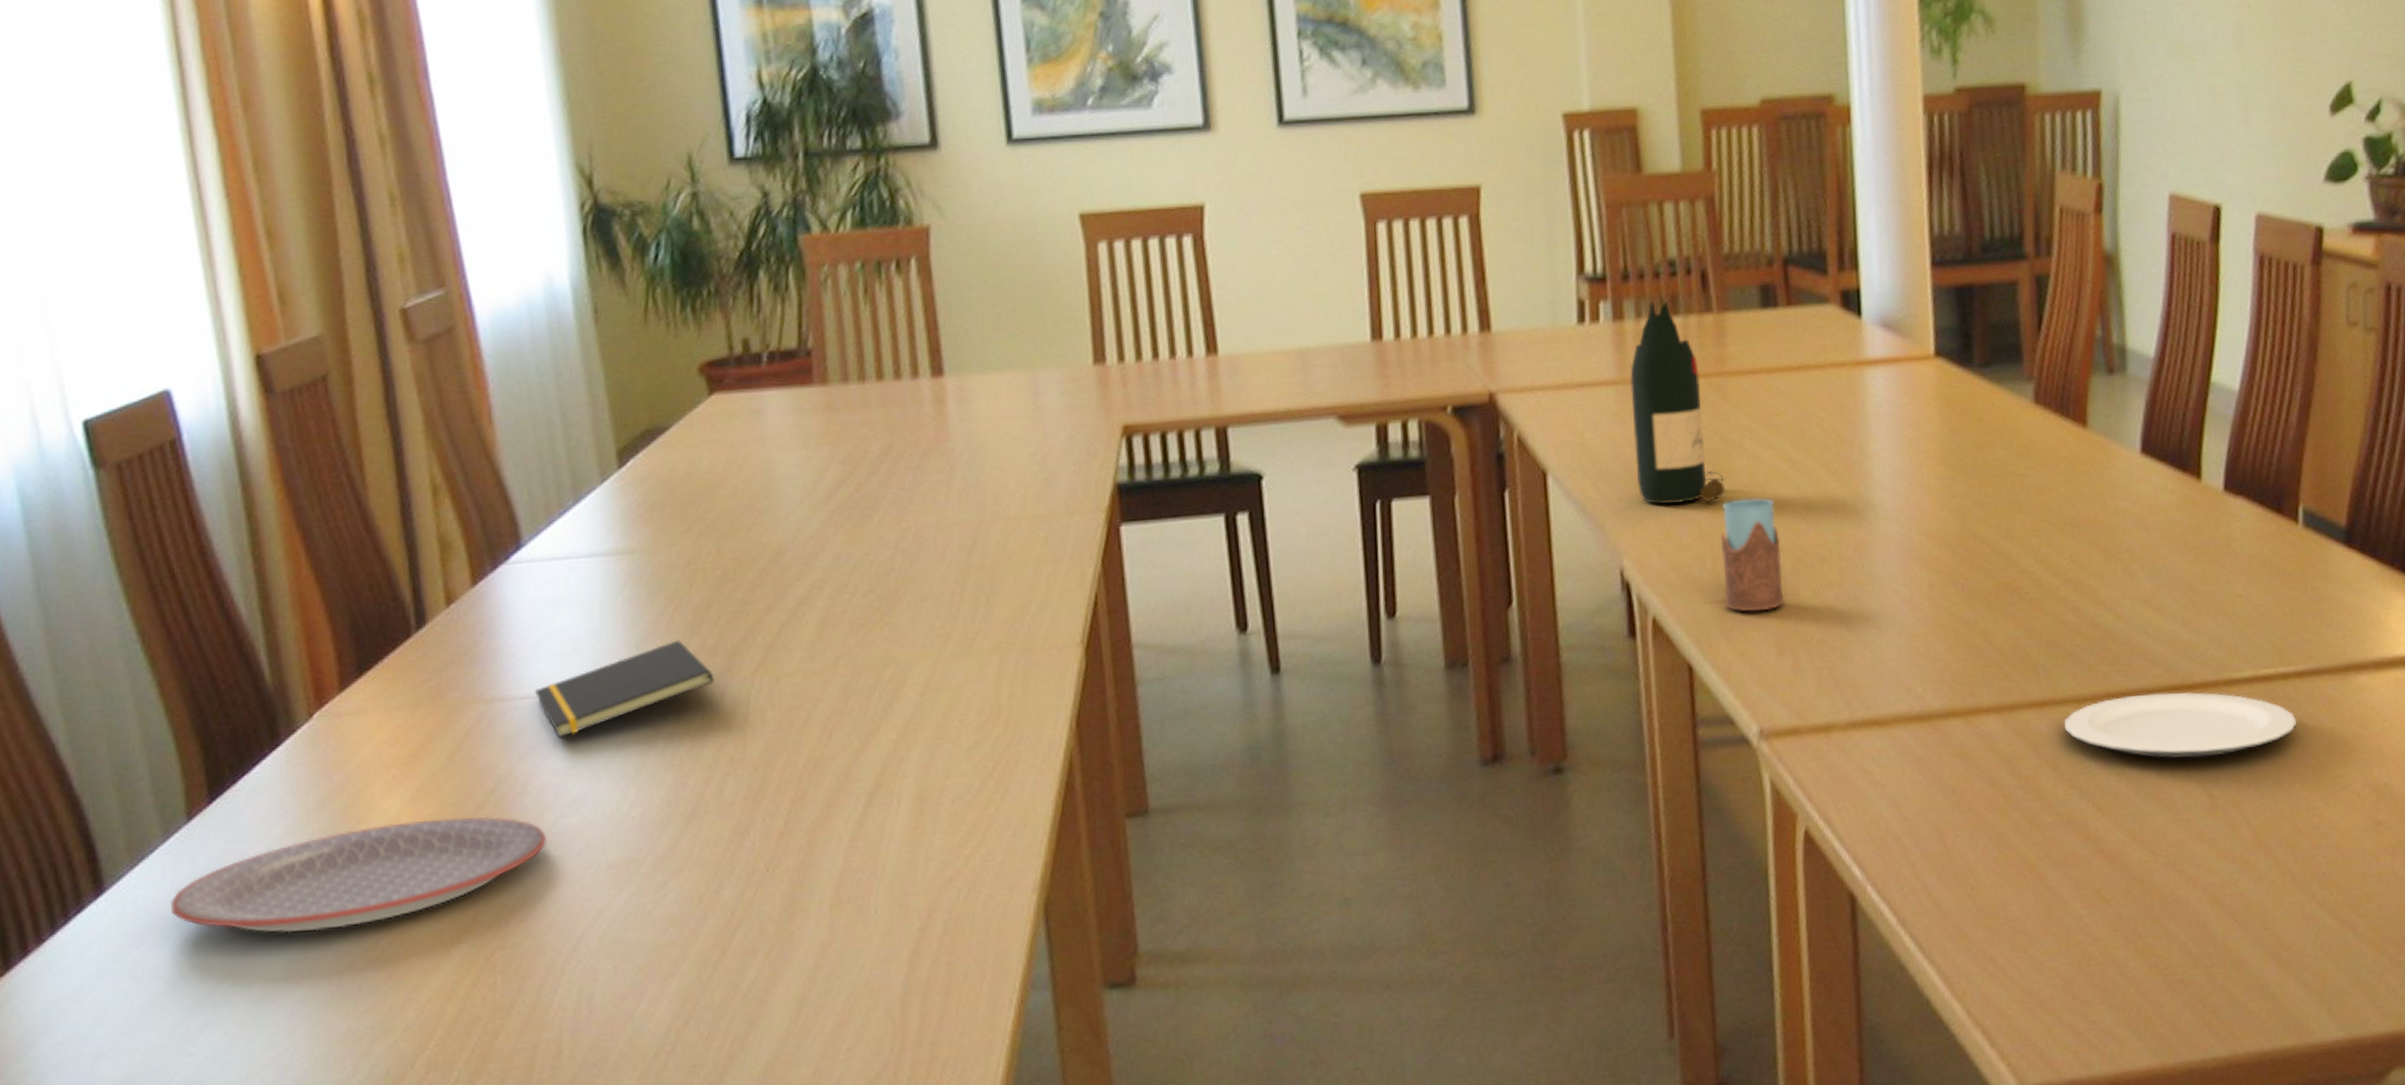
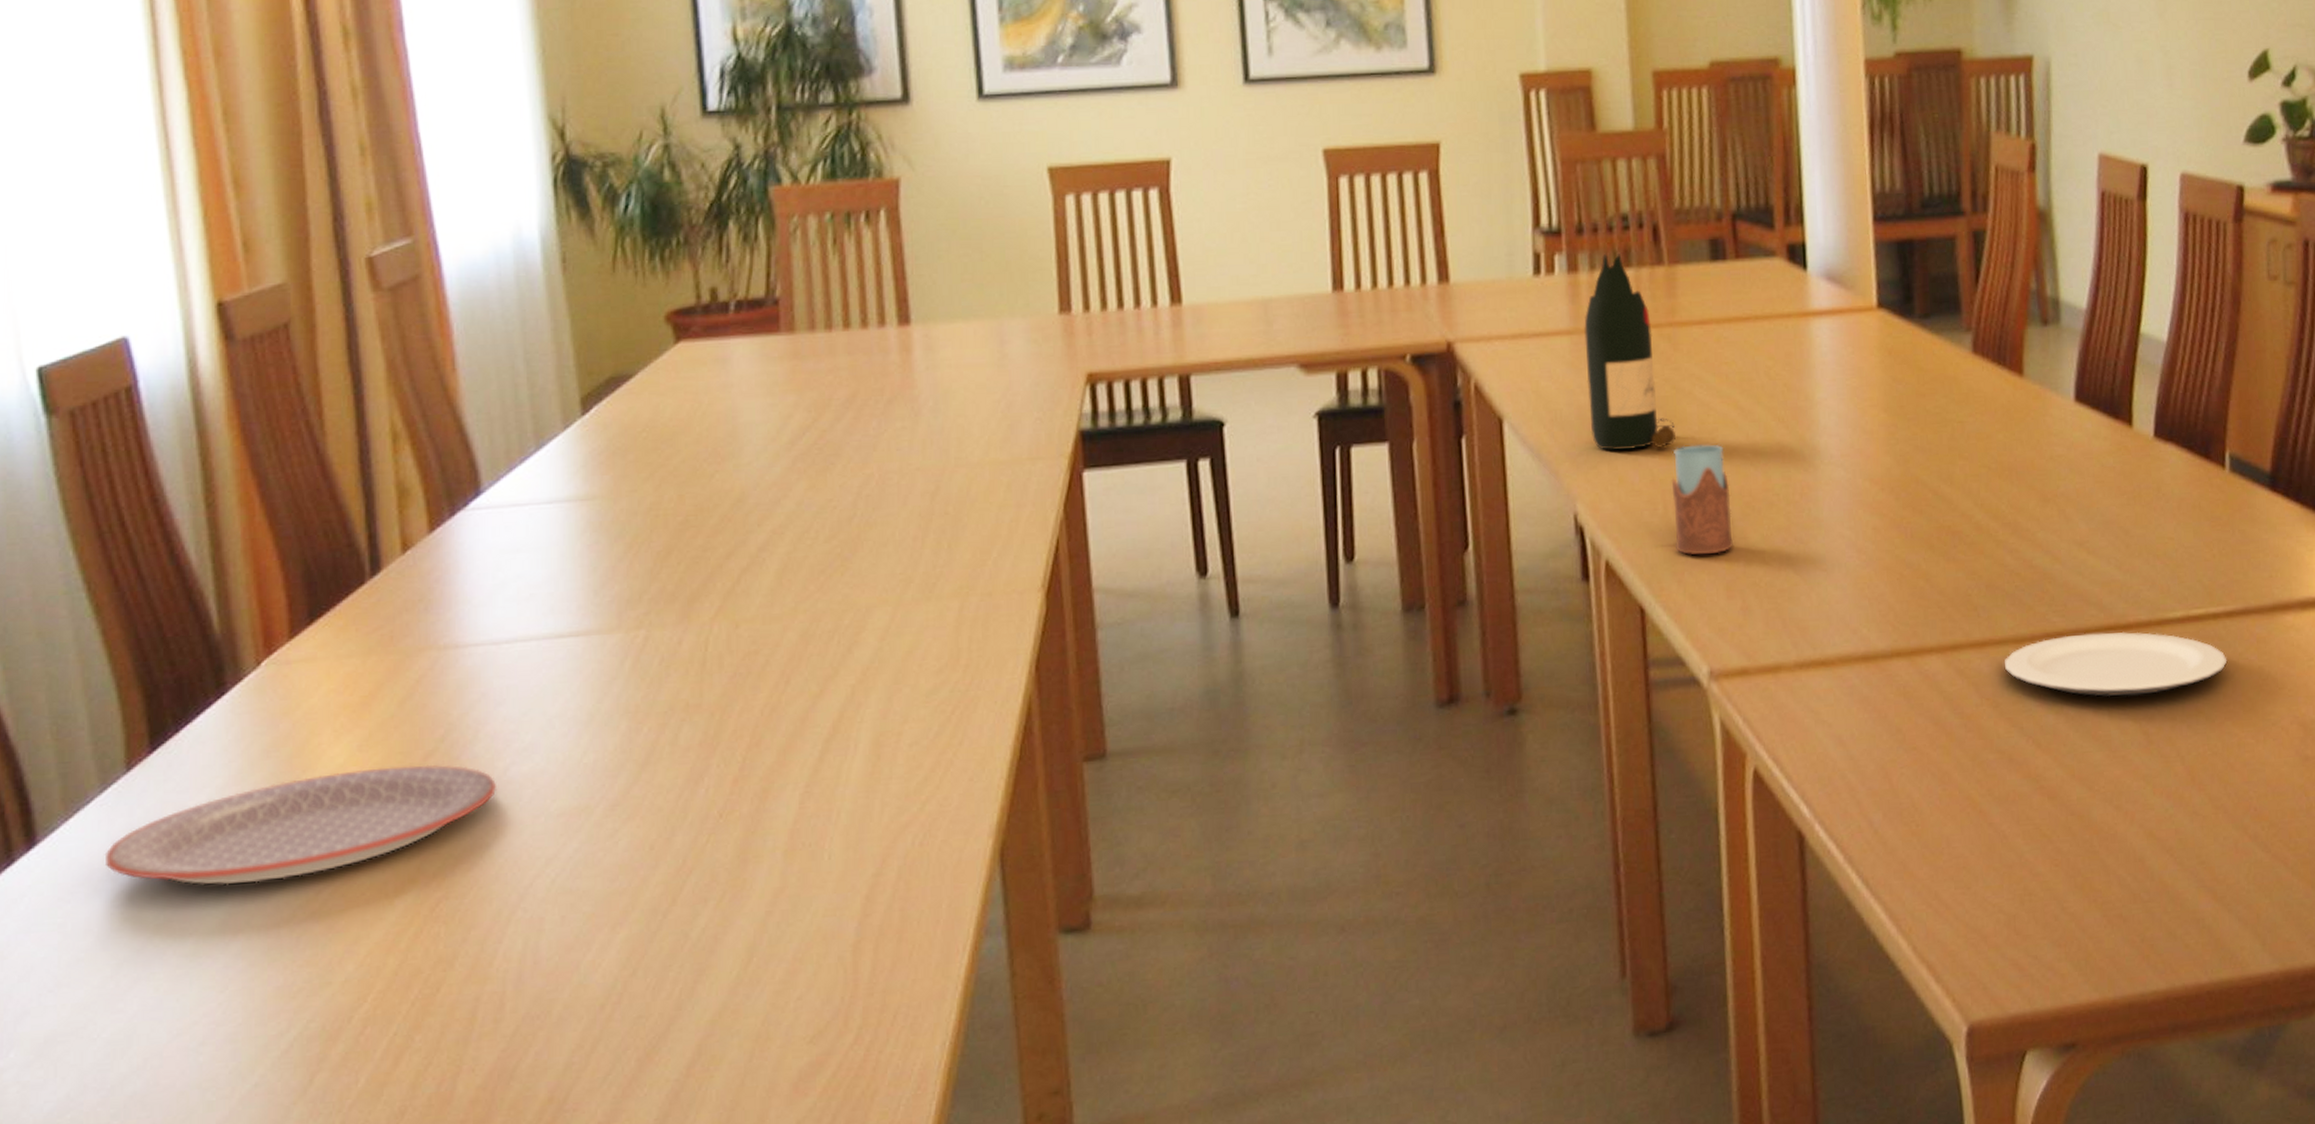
notepad: present [535,640,715,738] -> none [490,586,673,685]

